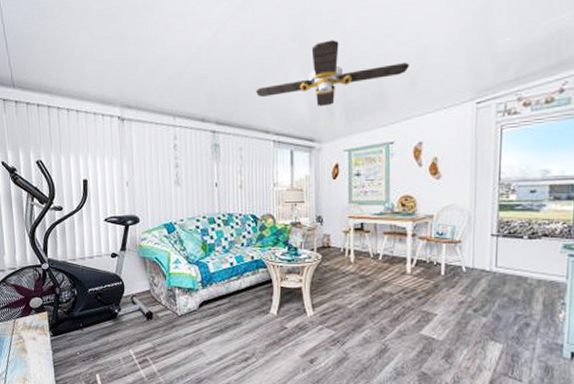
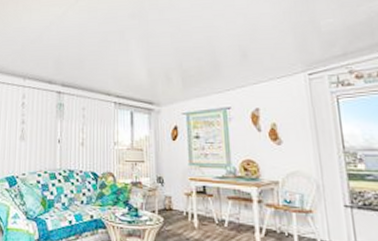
ceiling fan: present [256,40,409,106] -> none [99,18,239,73]

